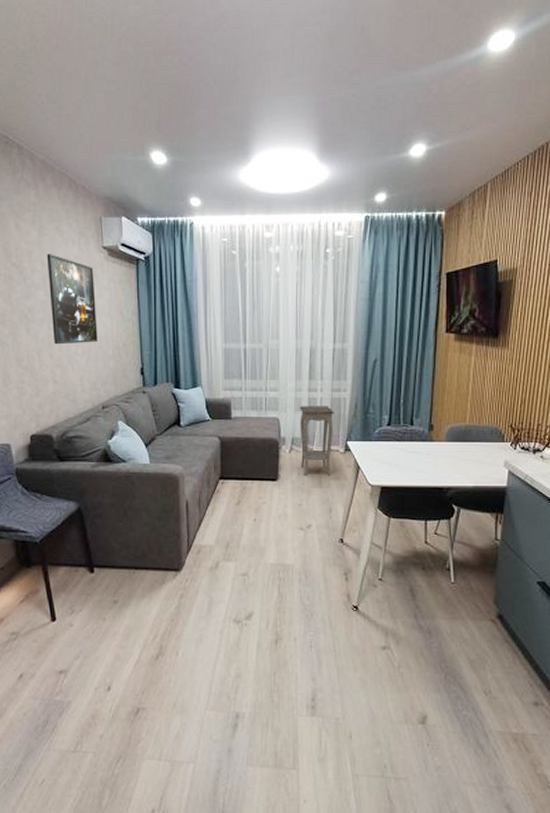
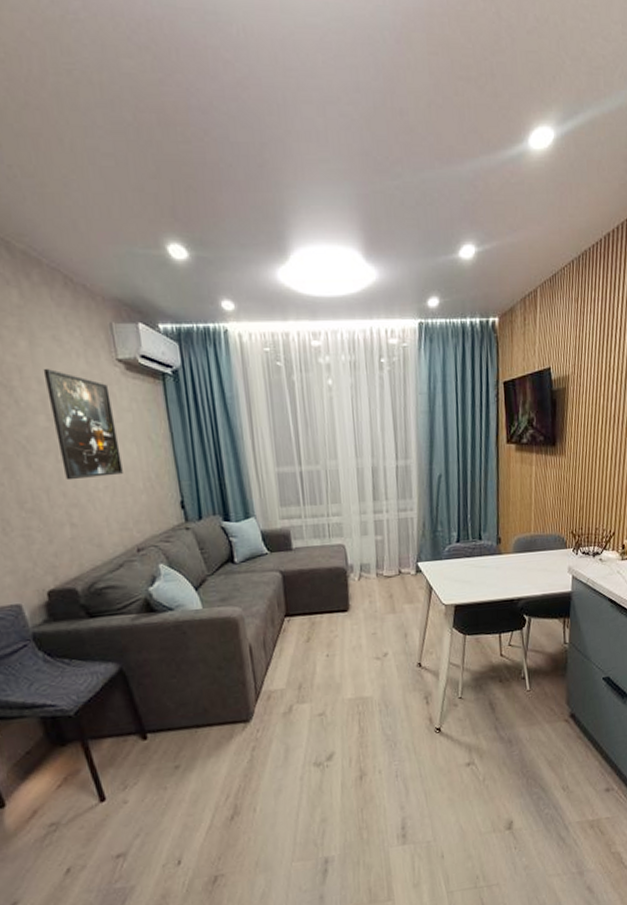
accent table: present [299,406,334,476] -> none [365,527,403,603]

